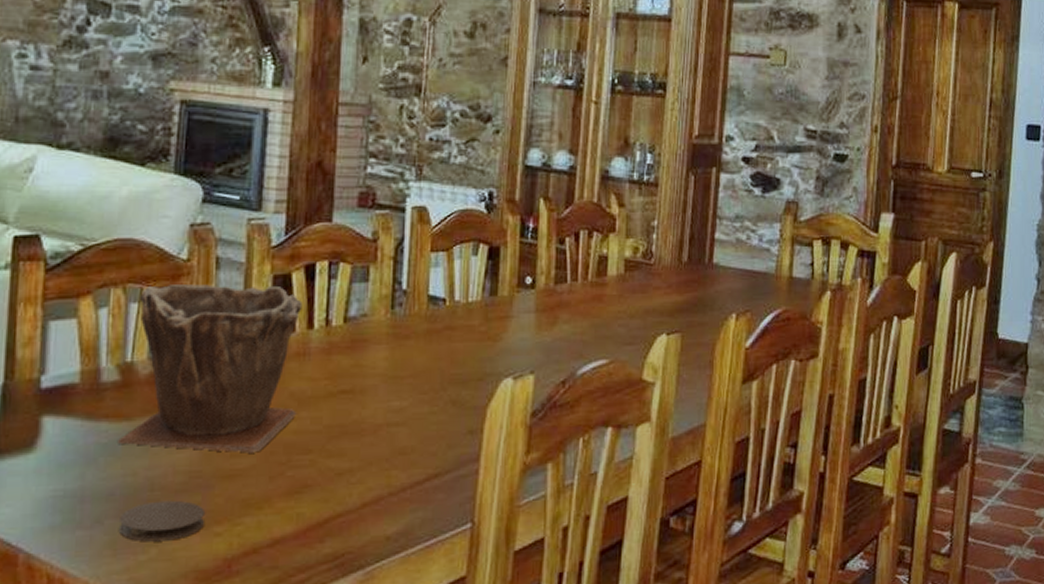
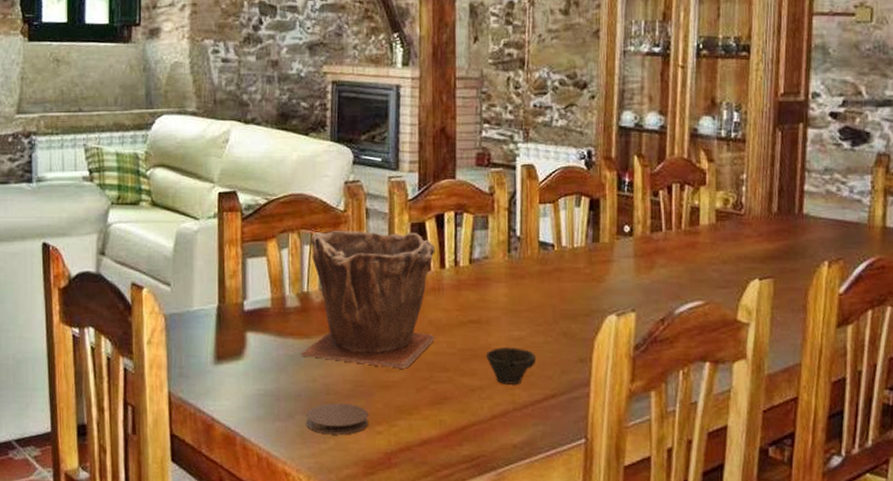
cup: none [358,421,419,465] -> present [485,347,537,384]

